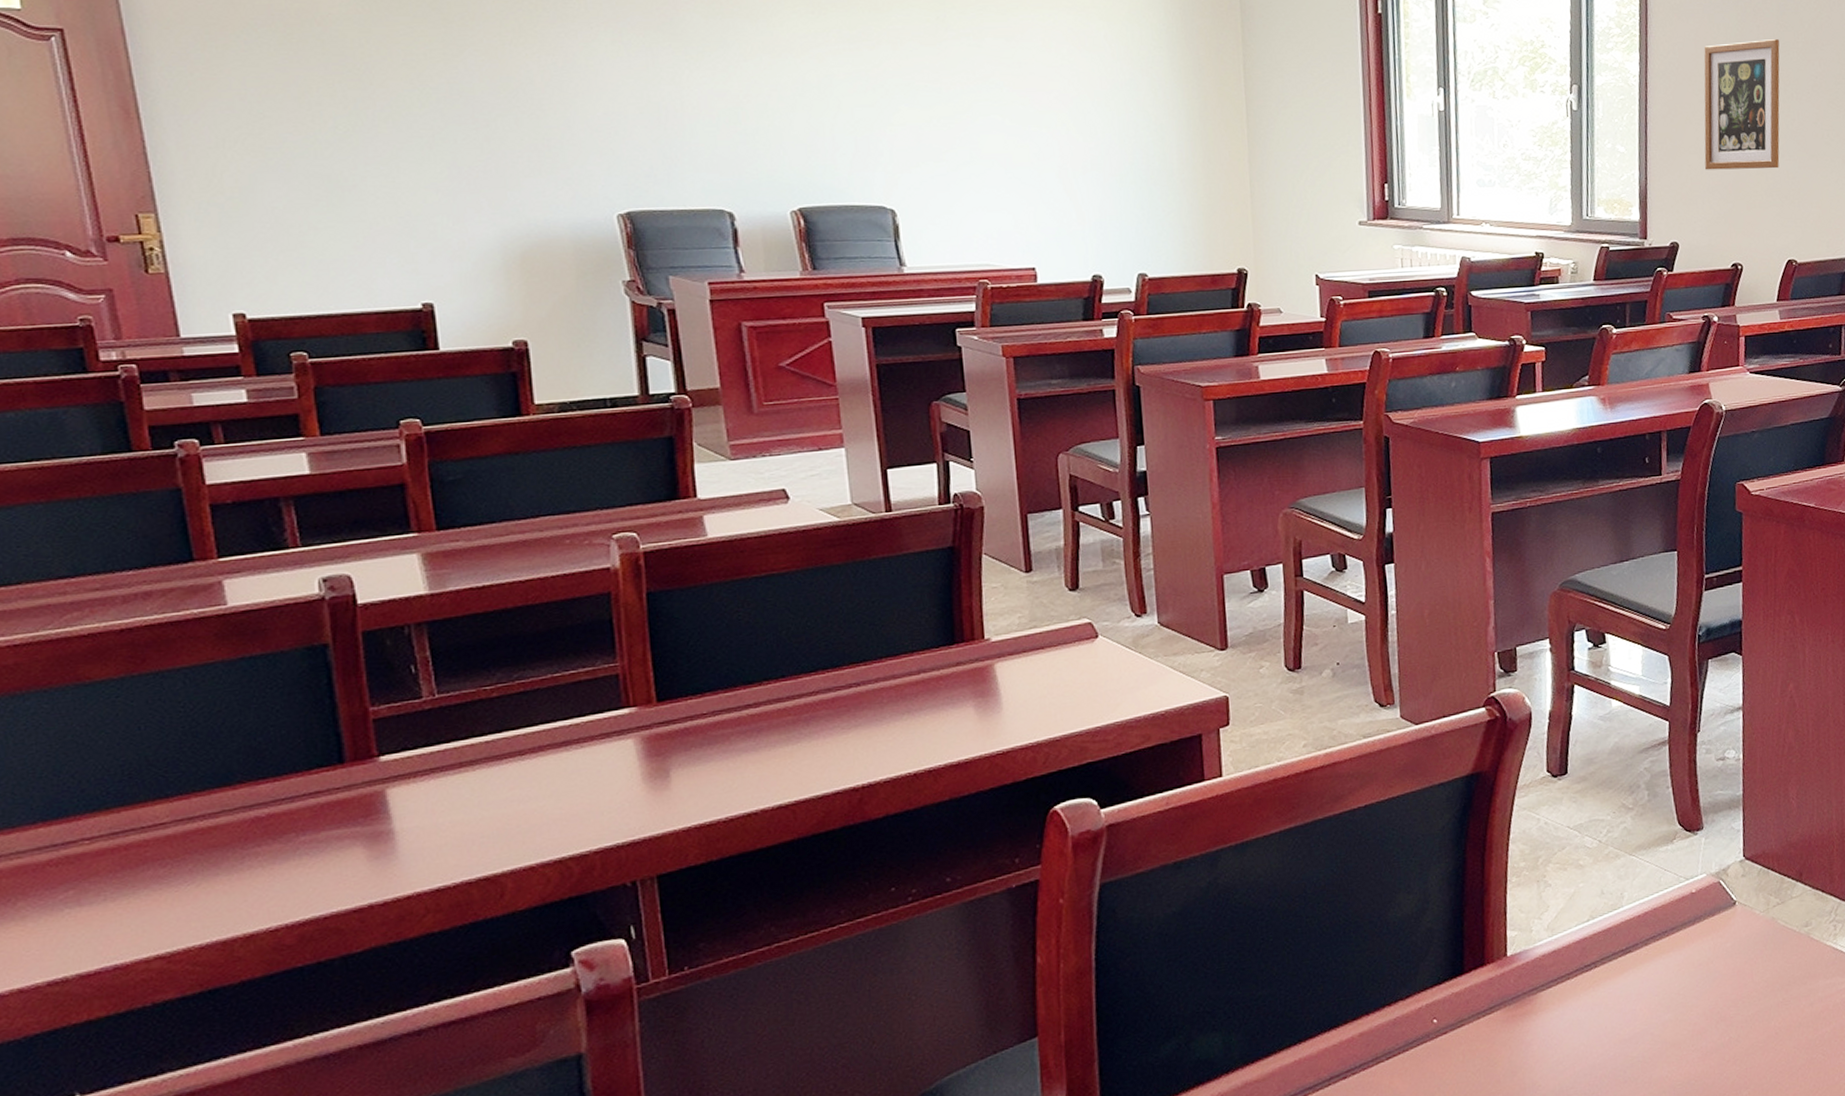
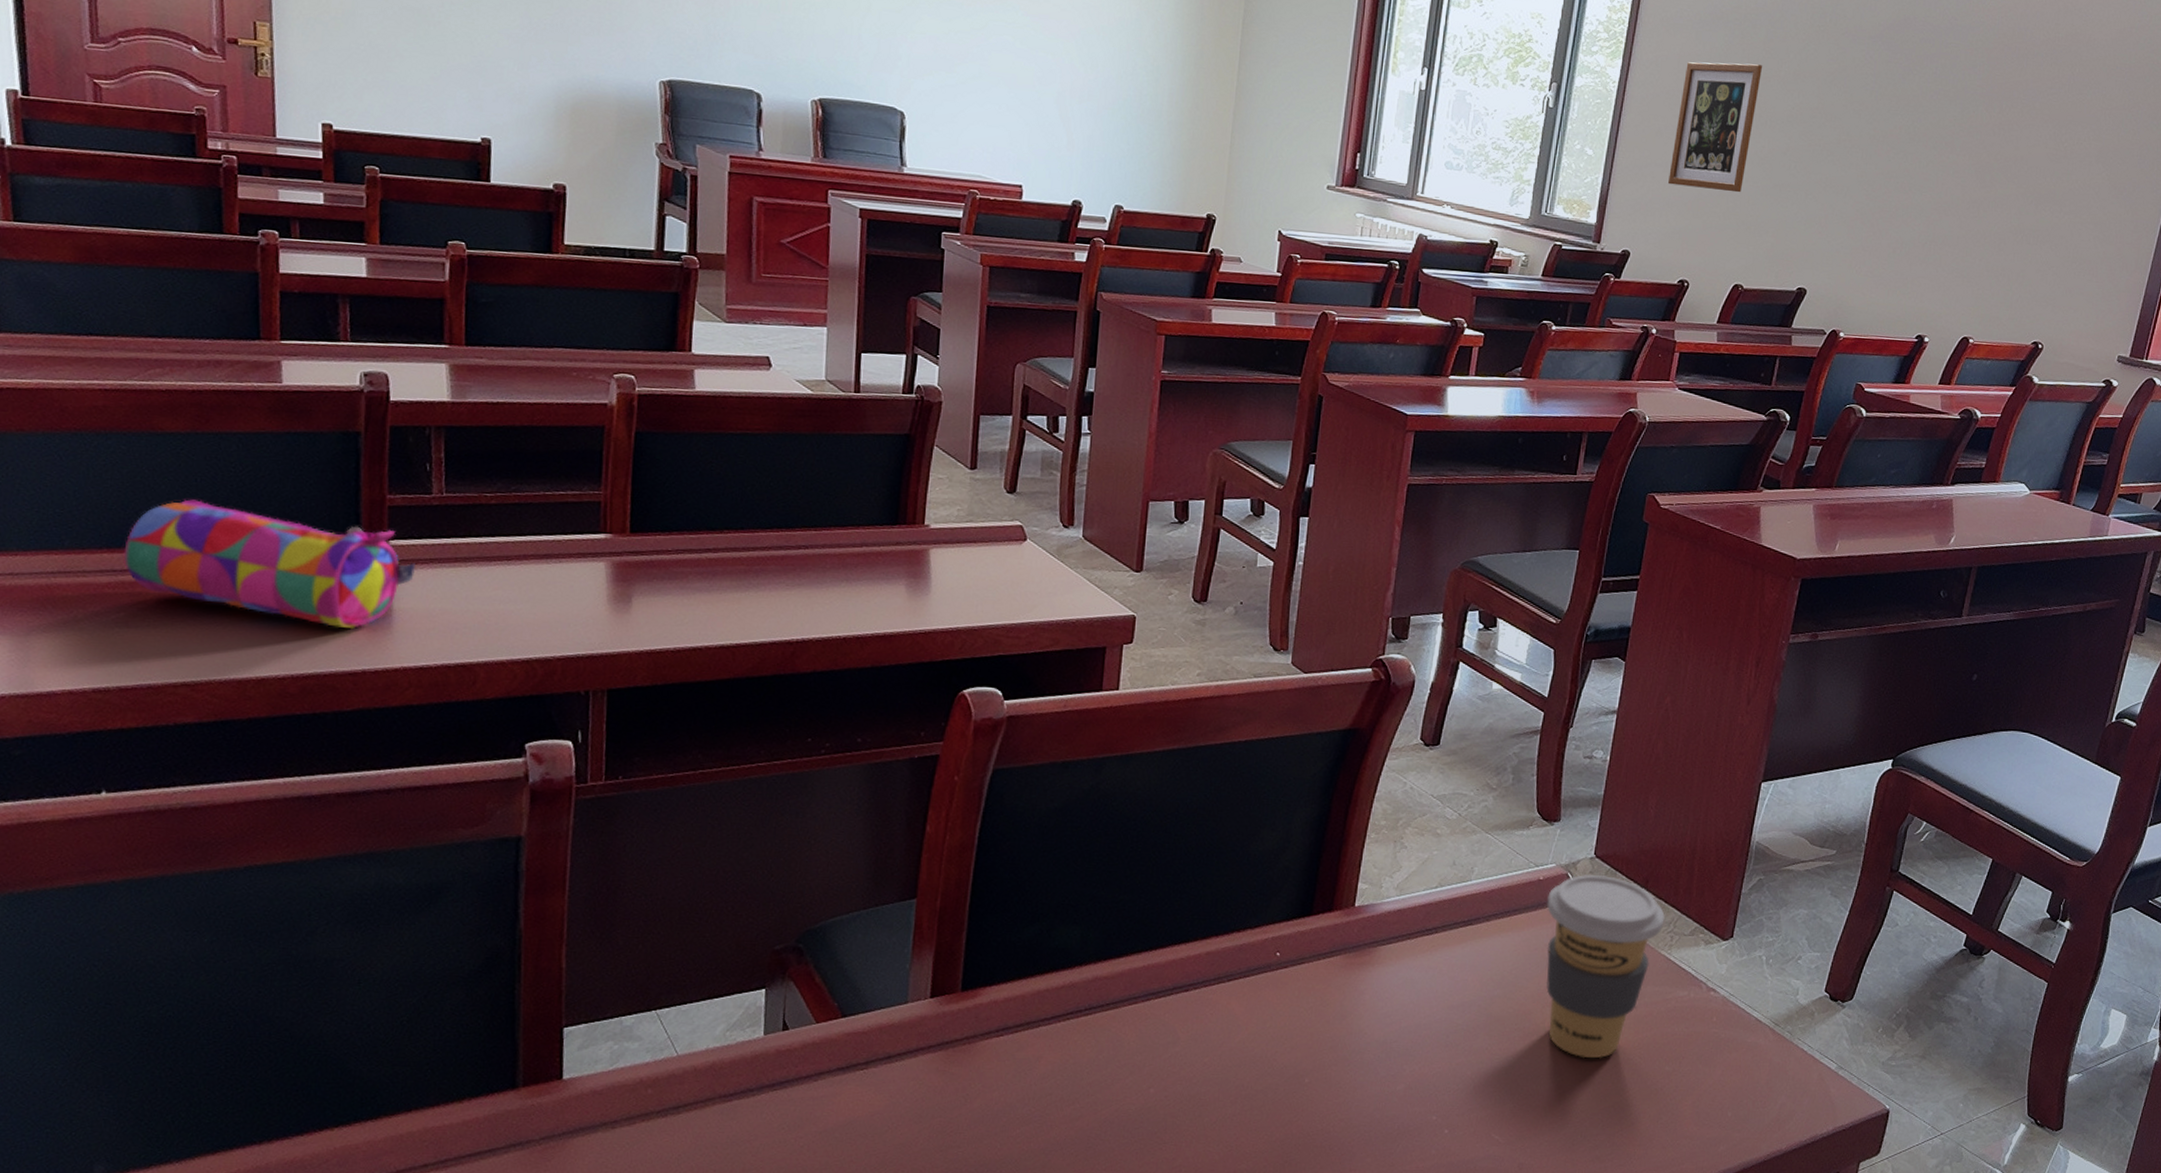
pencil case: none [63,744,416,863] -> present [123,499,416,630]
coffee cup: none [1703,876,1826,1067] -> present [1546,874,1666,1059]

